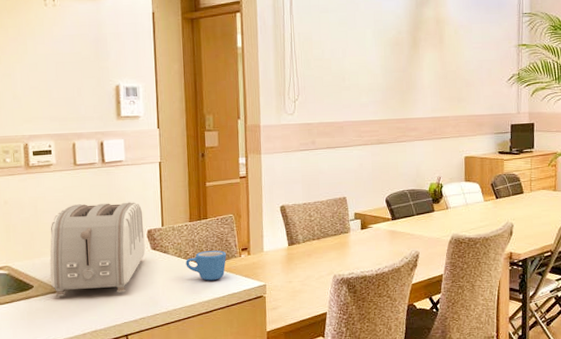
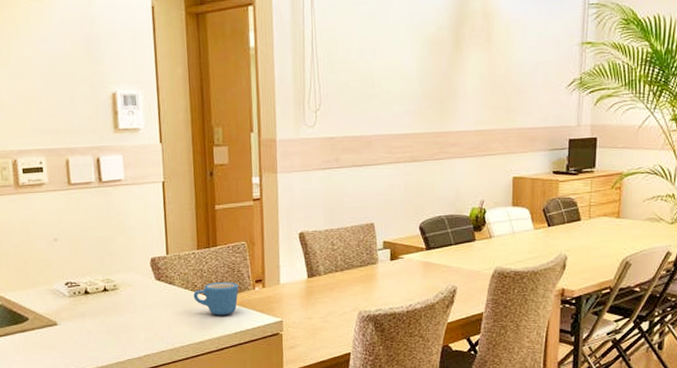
toaster: present [49,202,145,297] -> none [44,226,149,330]

